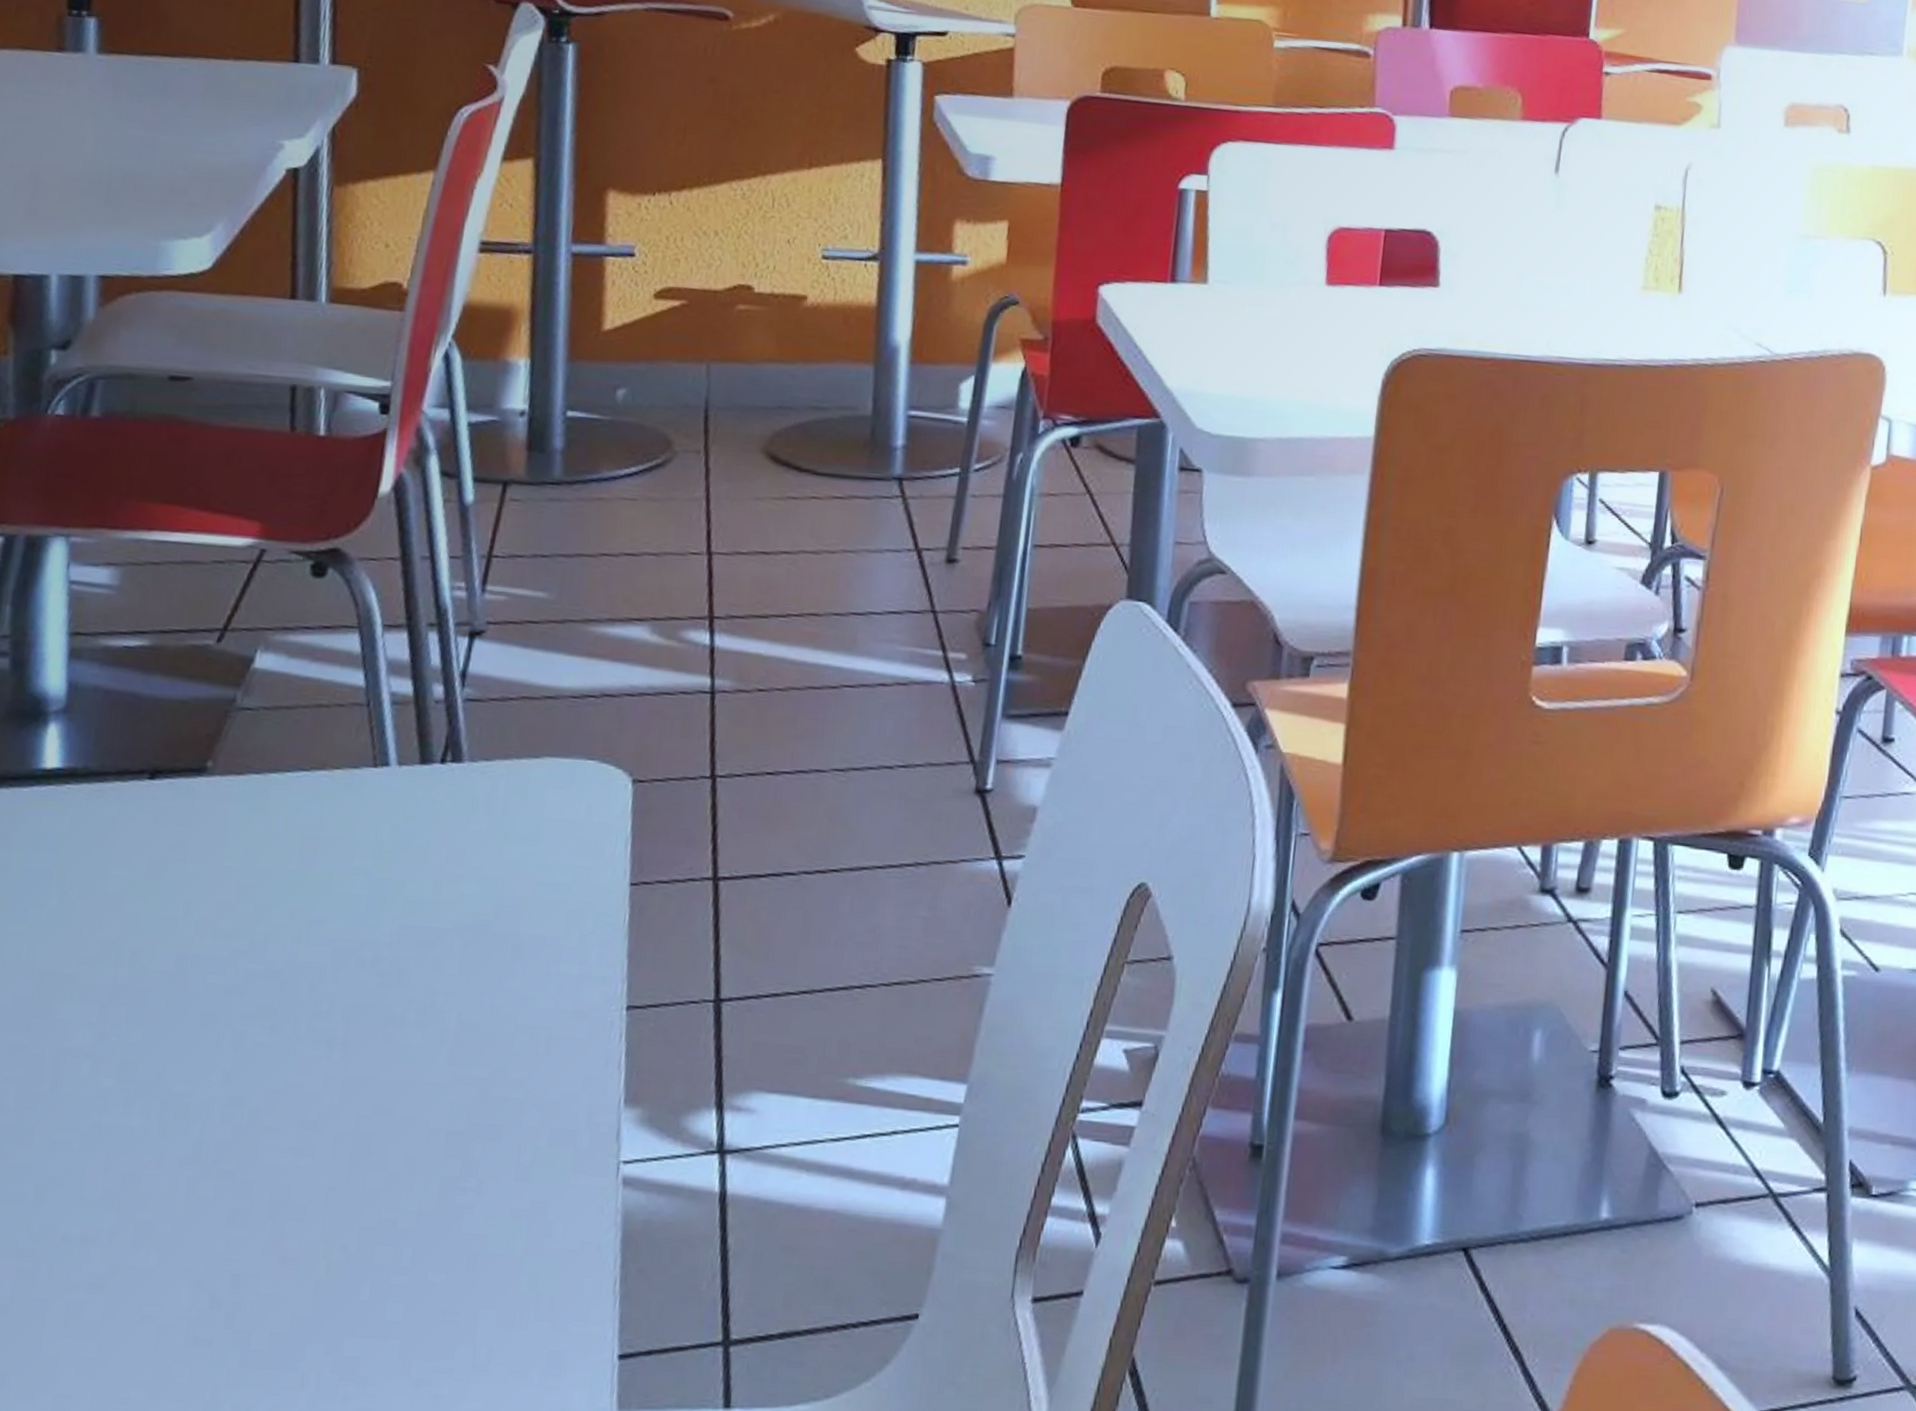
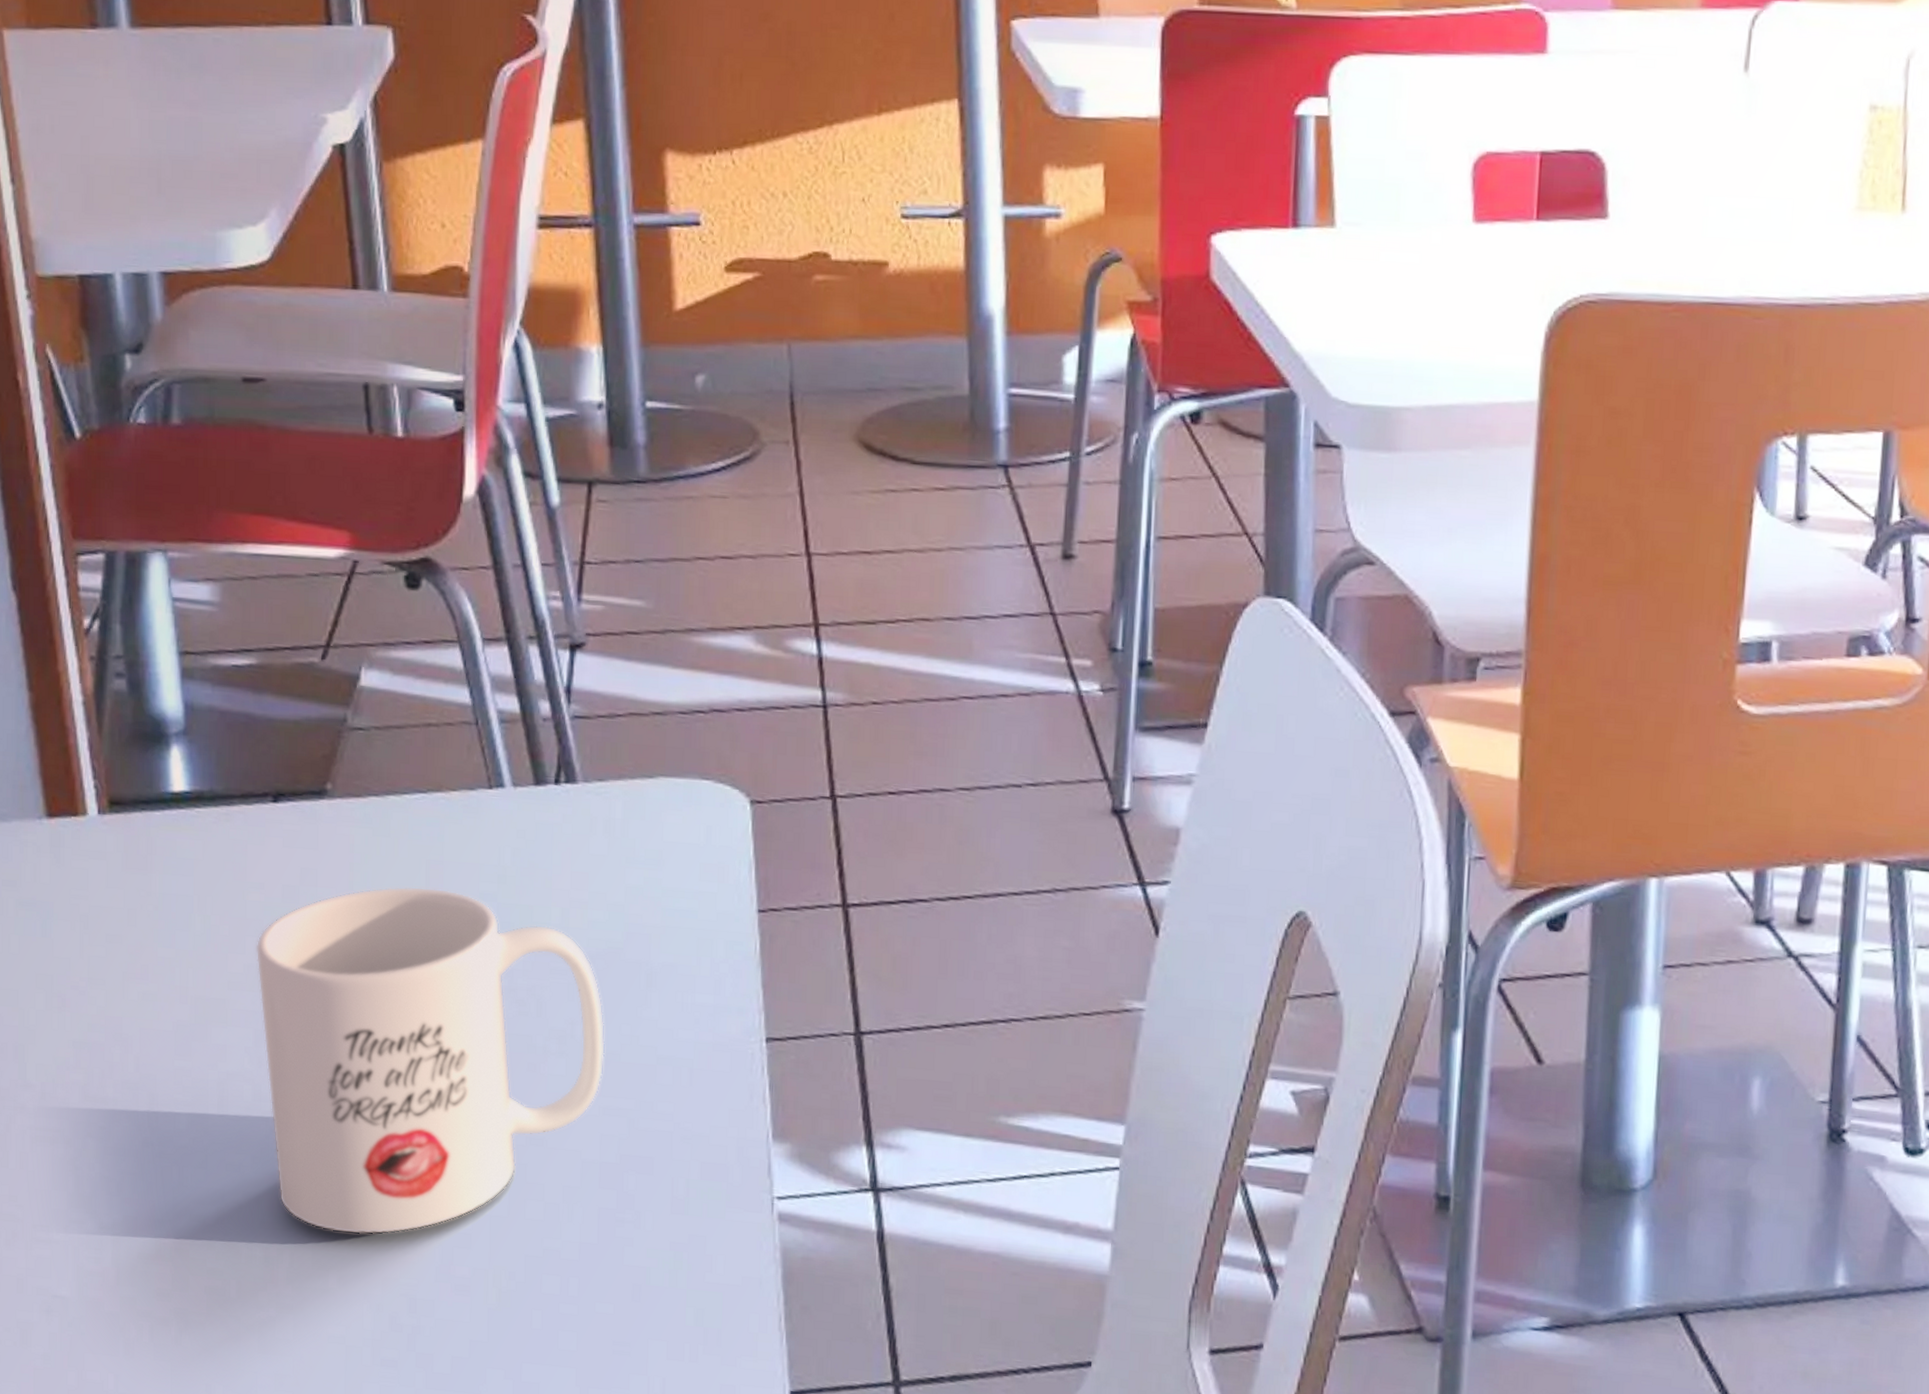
mug: none [105,861,467,1210] -> present [256,886,605,1235]

